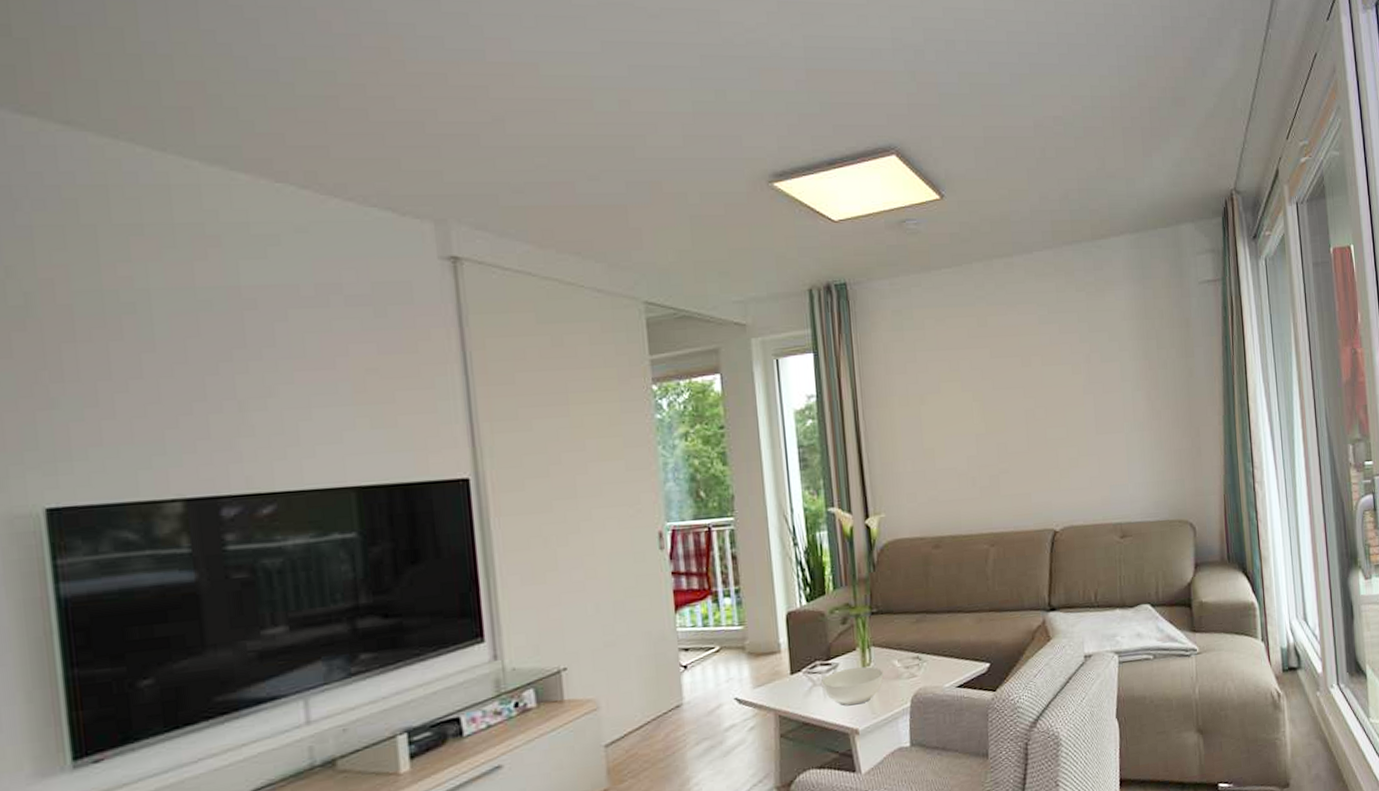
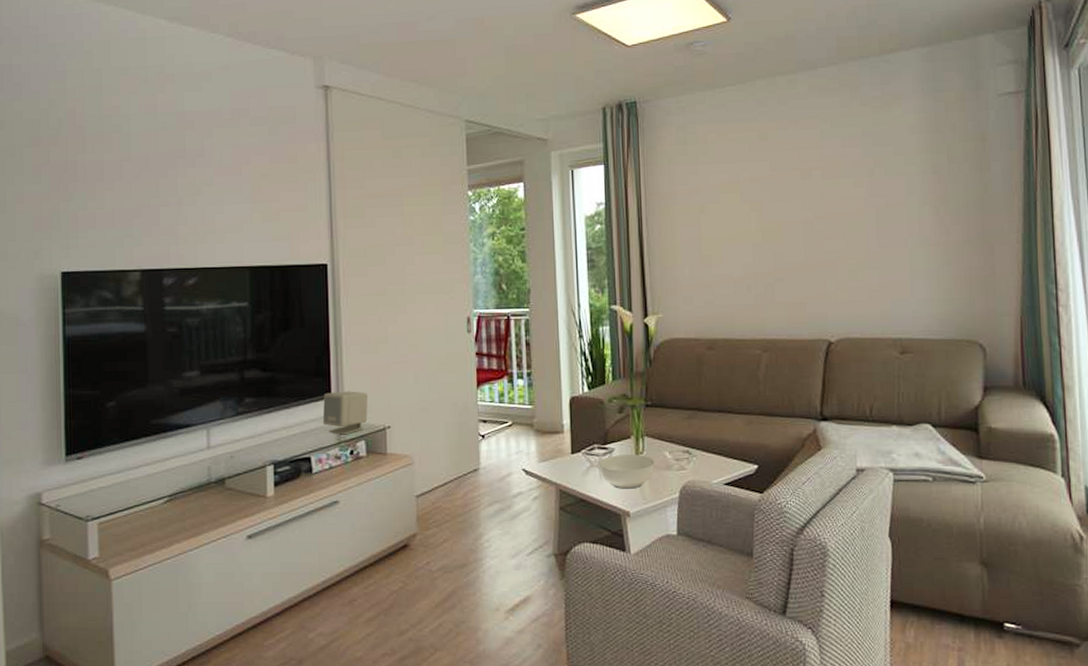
speaker: none [473,630,536,686] -> present [322,391,368,435]

